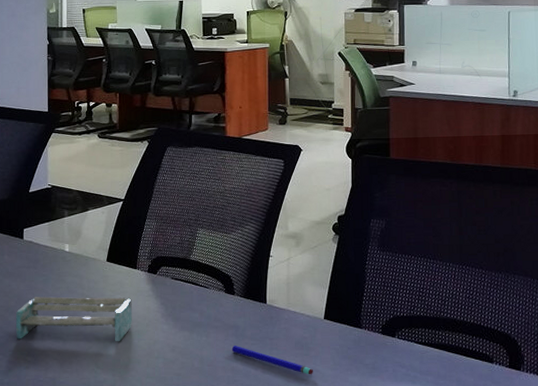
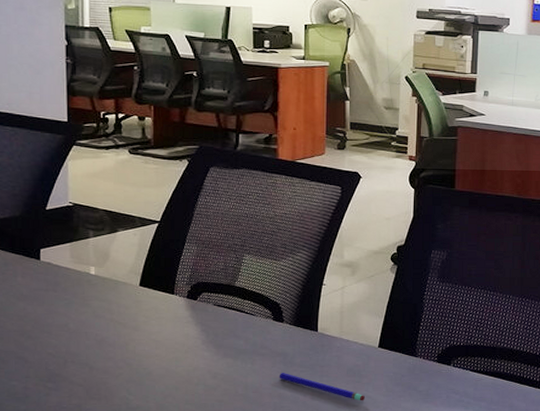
shelf: present [16,296,132,341] -> none [33,321,169,368]

